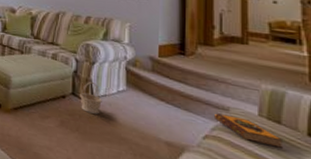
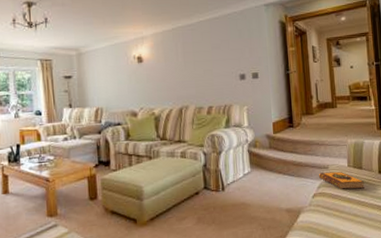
basket: present [80,81,102,114] -> none [212,171,232,202]

